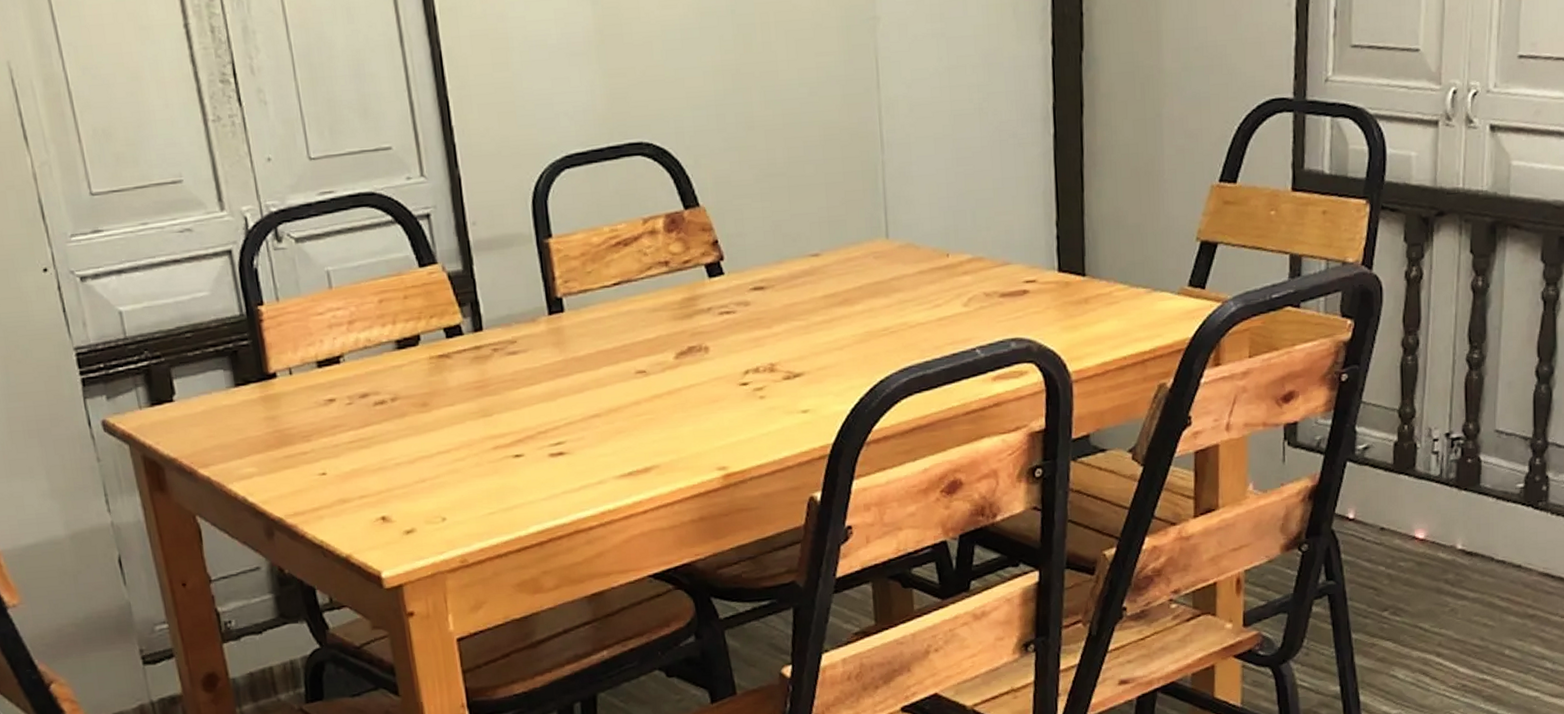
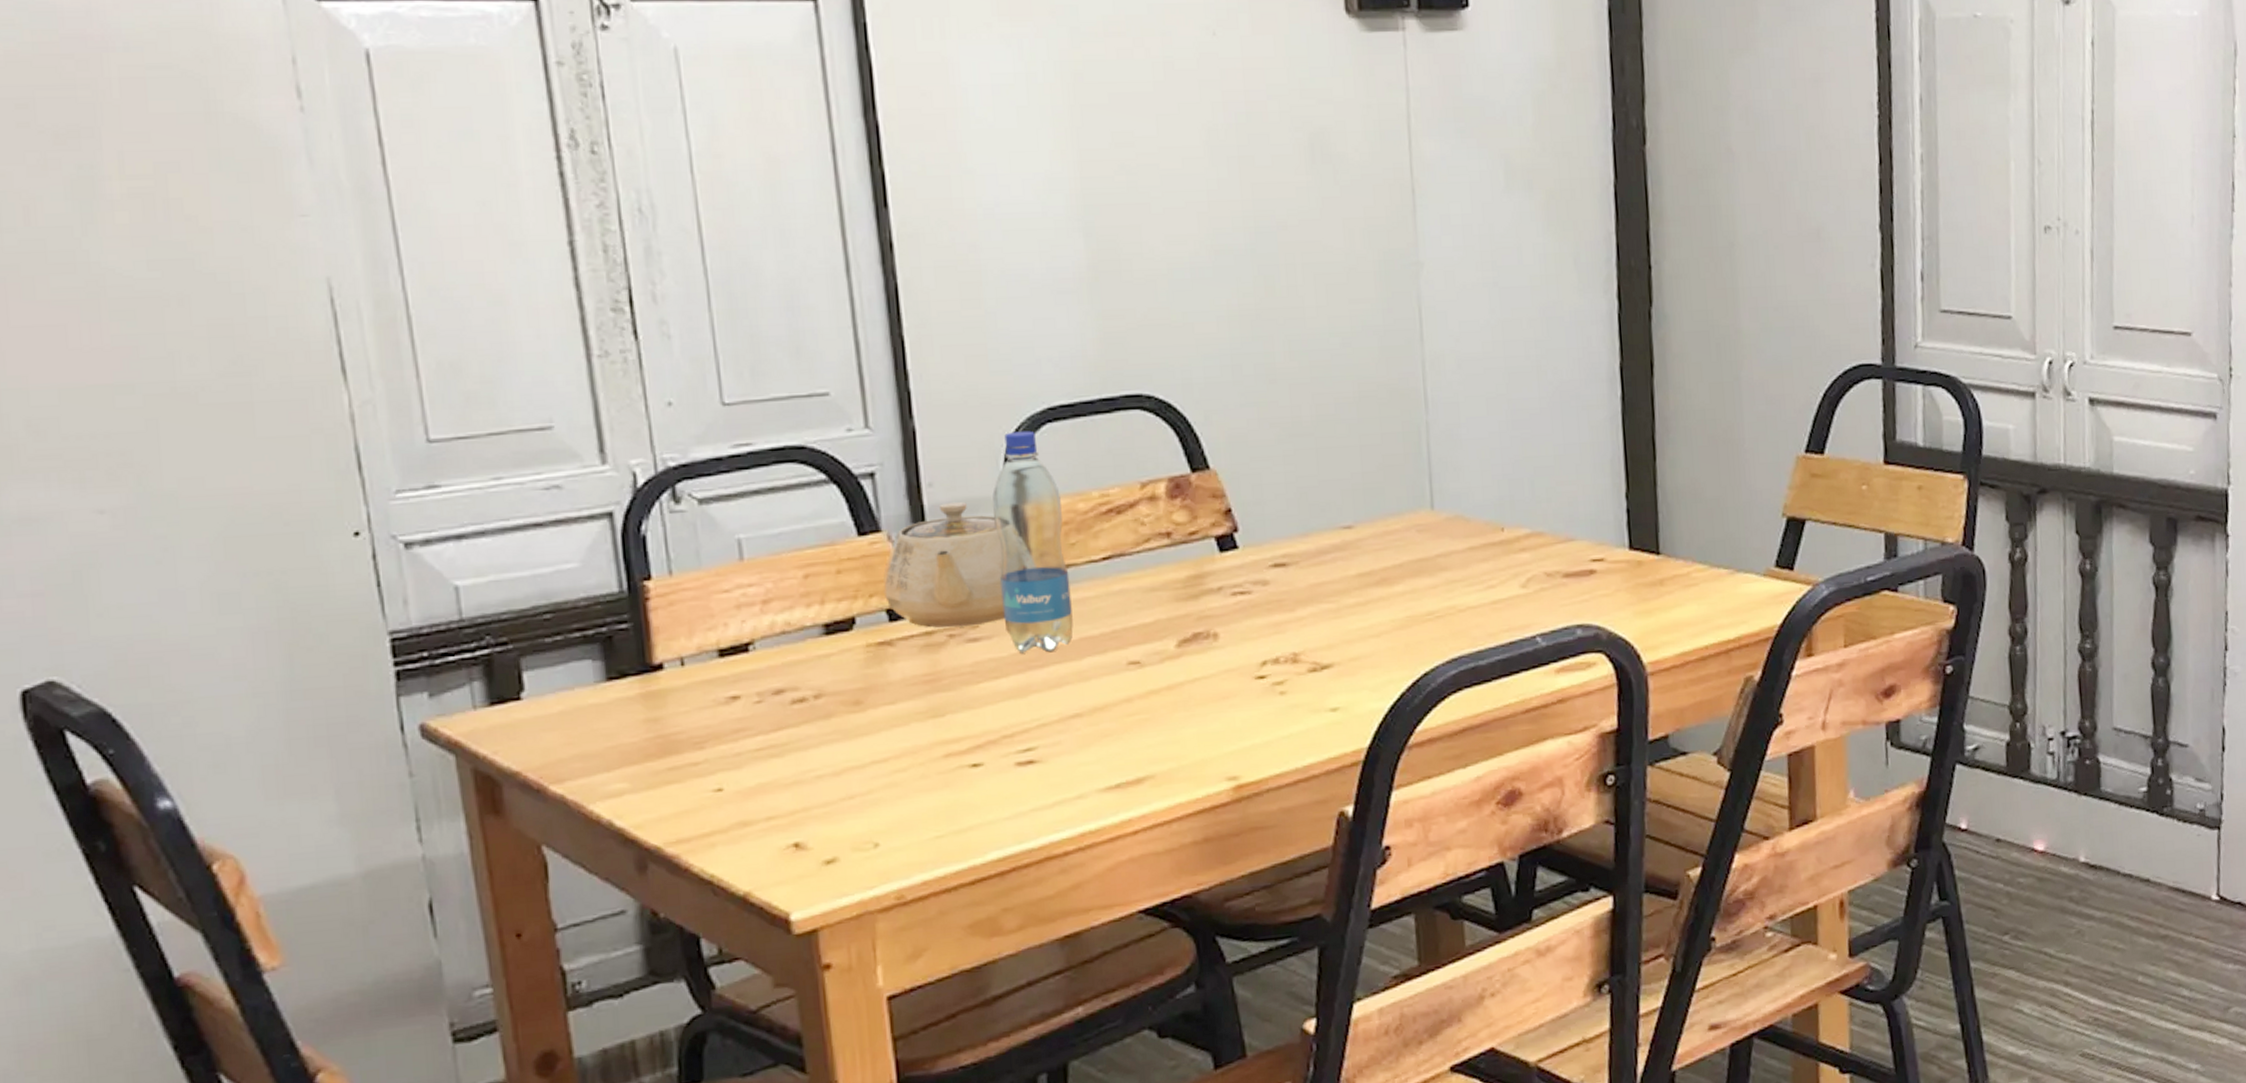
teapot: none [440,237,537,344] -> present [882,501,1005,629]
bottle: none [523,176,592,364] -> present [992,431,1073,654]

